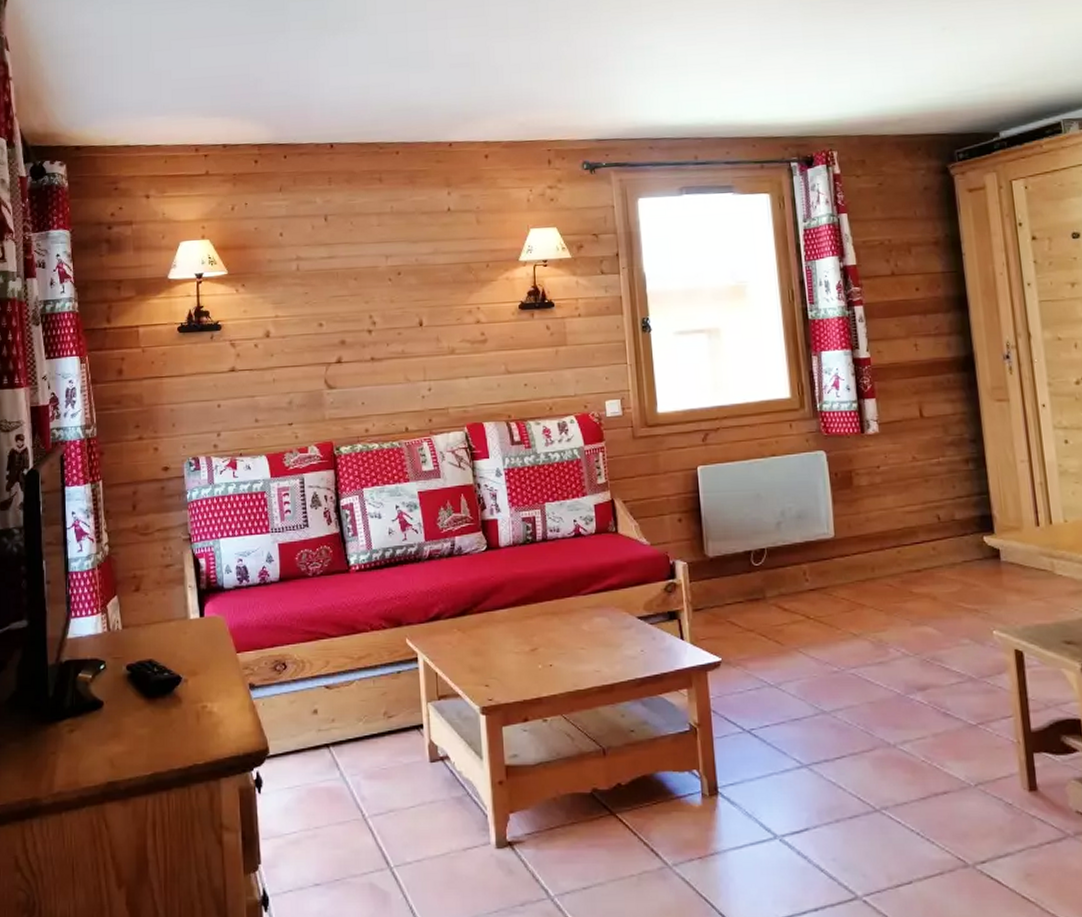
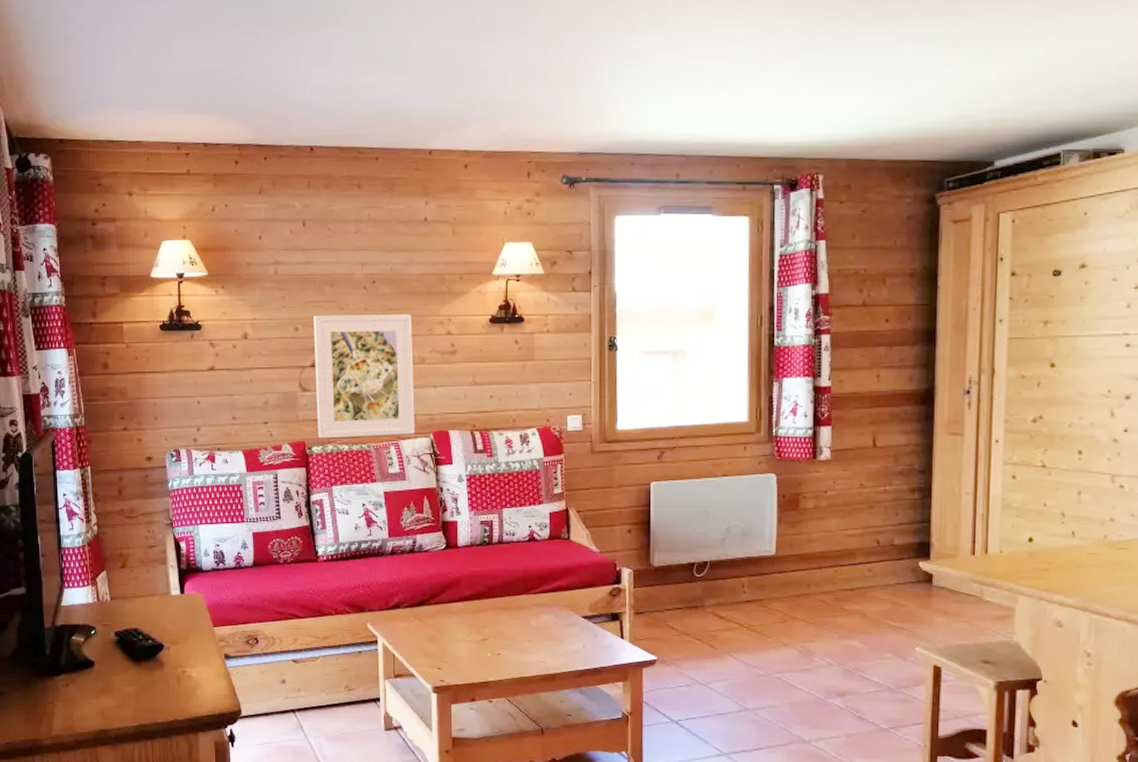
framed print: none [338,304,448,438] -> present [313,314,415,439]

